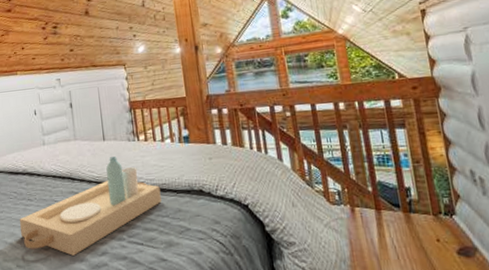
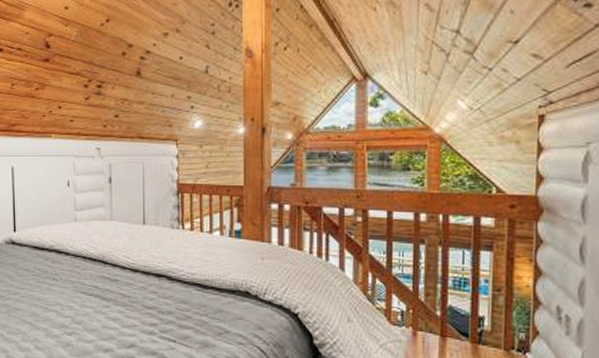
serving tray: present [20,156,162,256] -> none [42,244,202,344]

